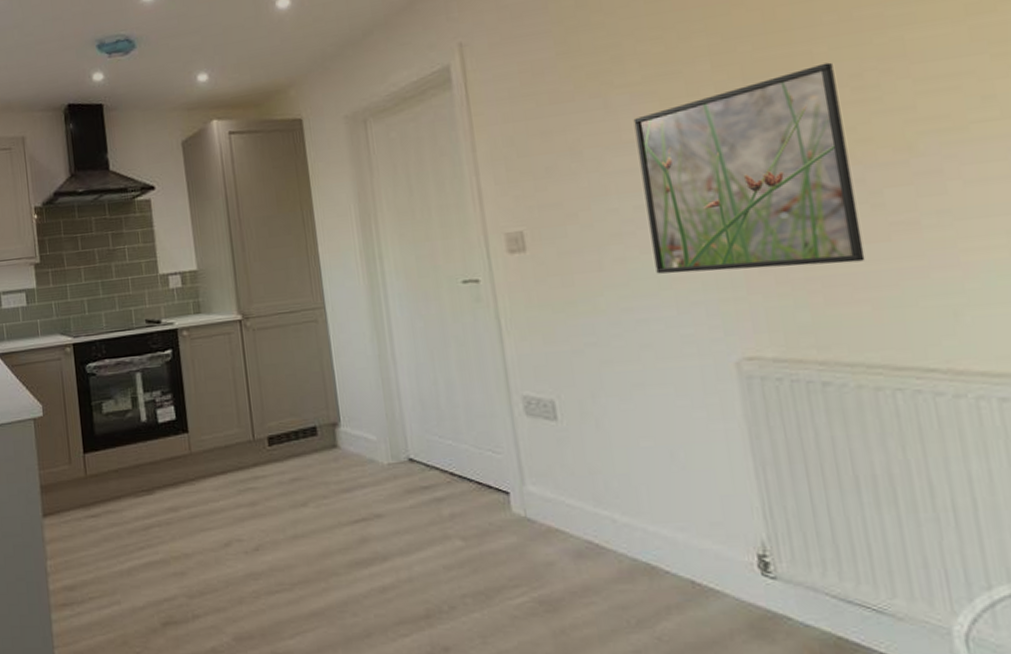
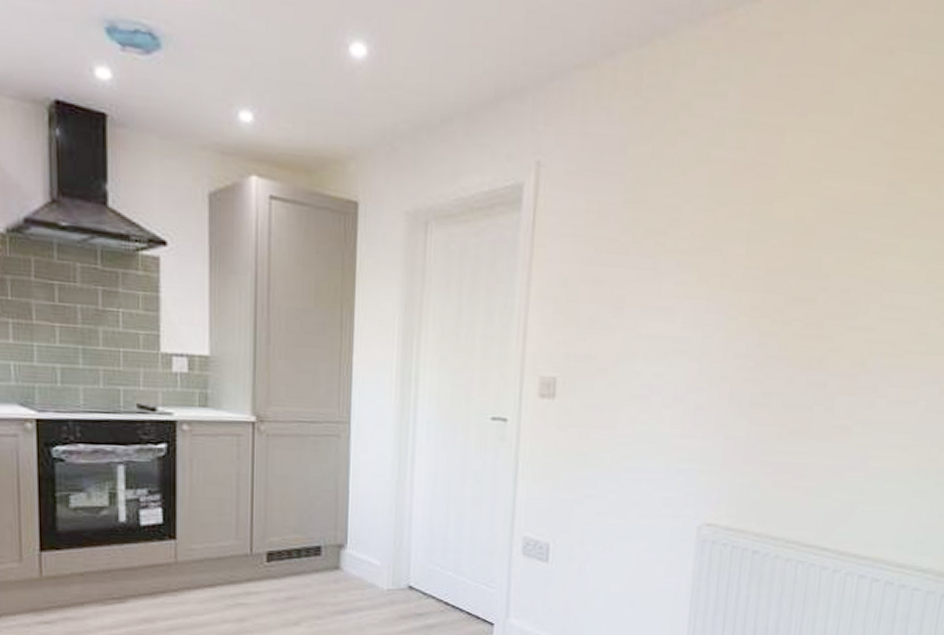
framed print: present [633,62,865,274] -> none [658,273,832,454]

